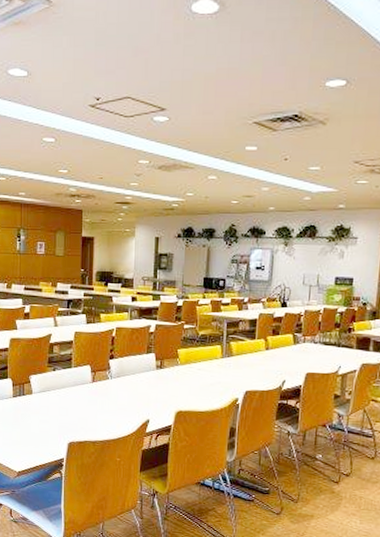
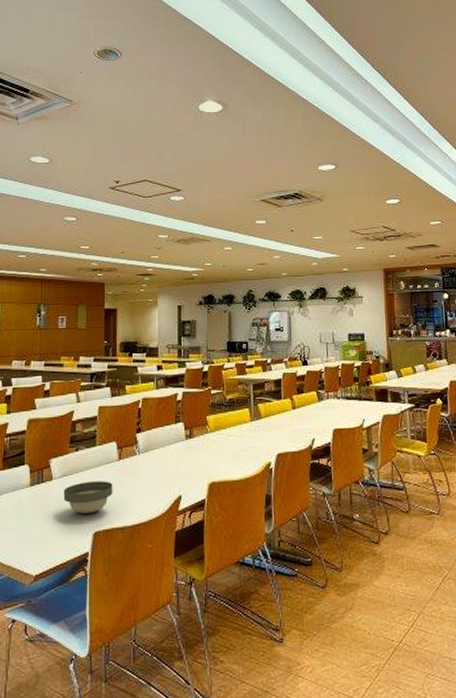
bowl: none [42,398,87,426] -> present [63,481,113,514]

